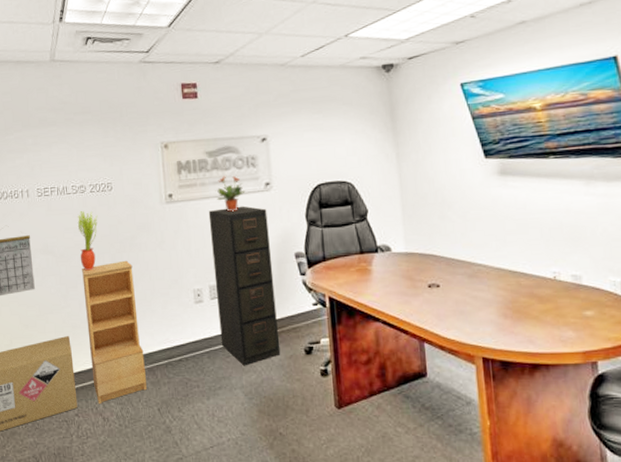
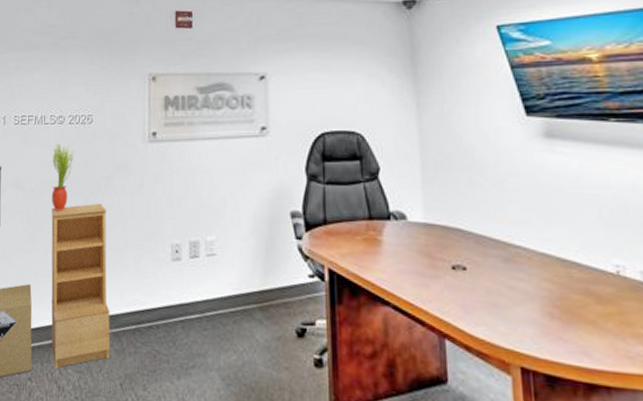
filing cabinet: present [208,206,281,366] -> none [195,151,267,343]
potted plant: present [216,175,245,212] -> none [205,115,238,157]

